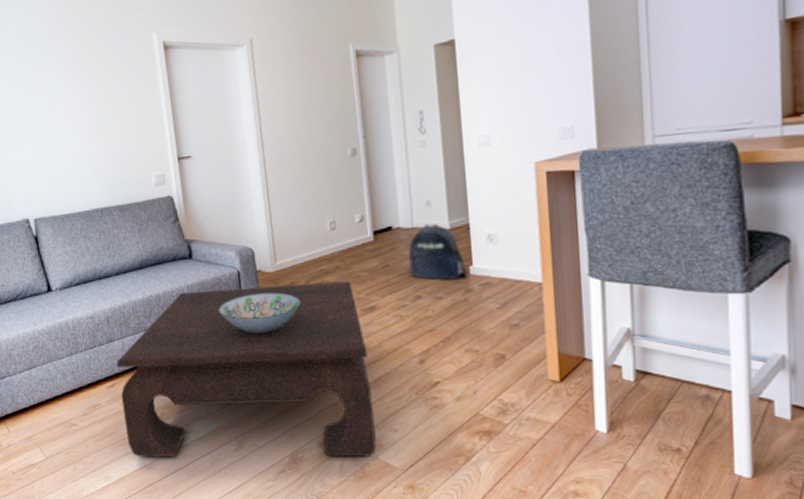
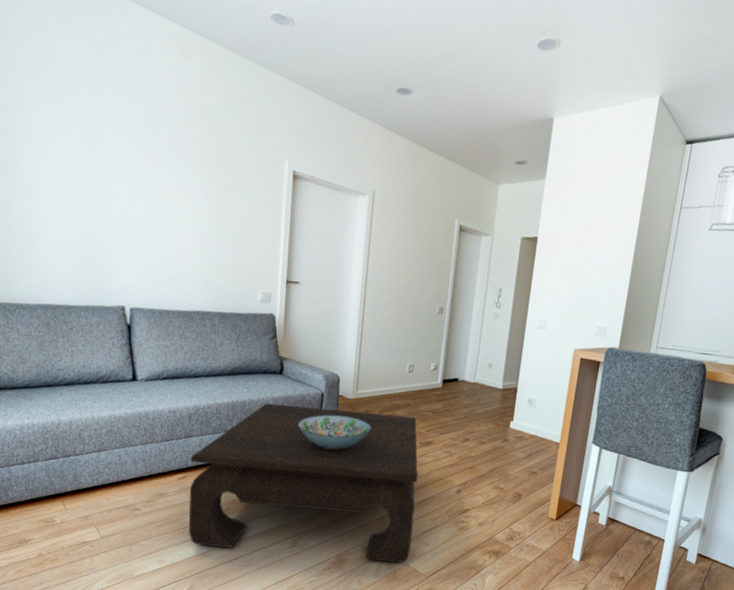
backpack: present [408,223,467,280] -> none [464,381,508,431]

